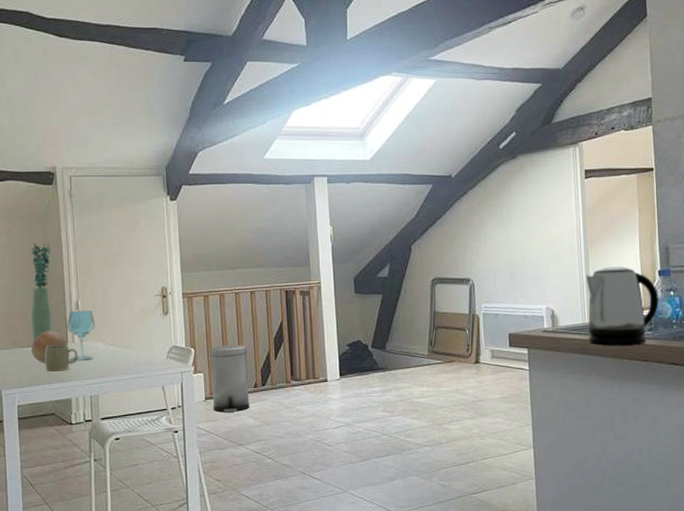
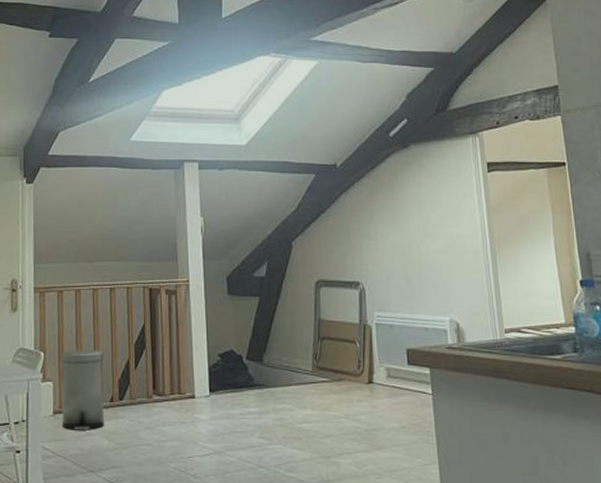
kettle: present [586,266,659,346] -> none [495,274,583,369]

